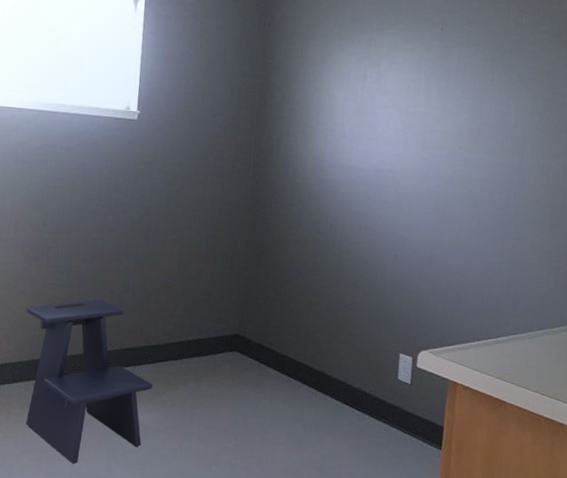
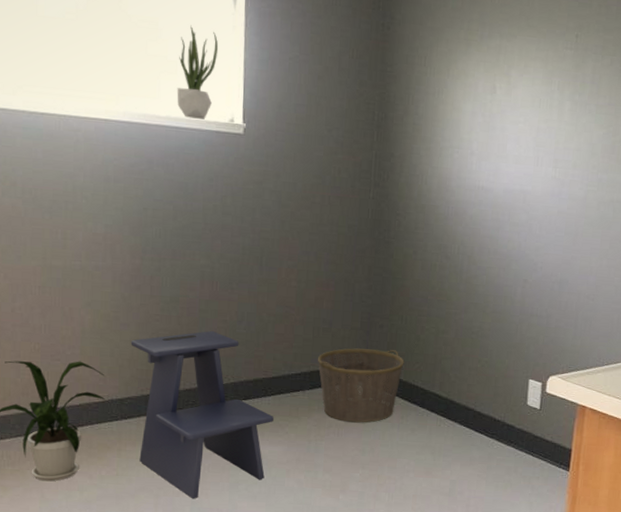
potted plant: none [81,27,120,107] -> present [177,25,218,119]
basket: none [195,318,278,393] -> present [317,348,405,423]

